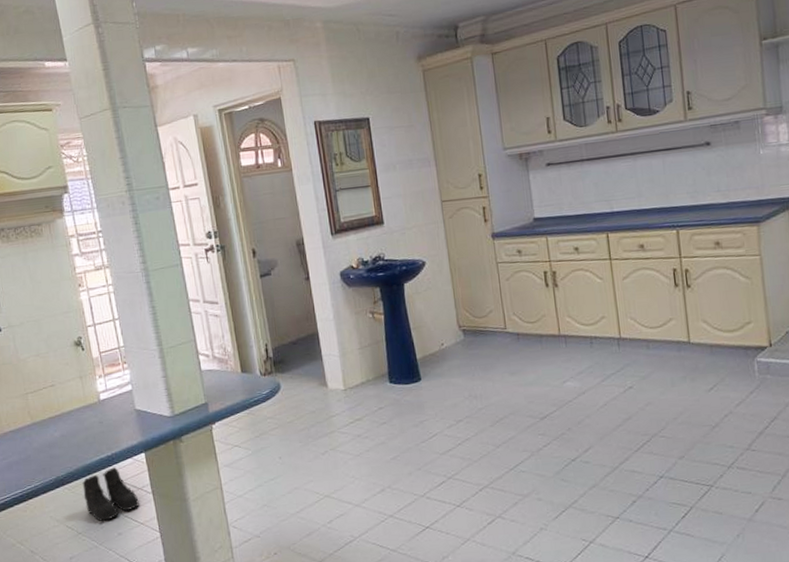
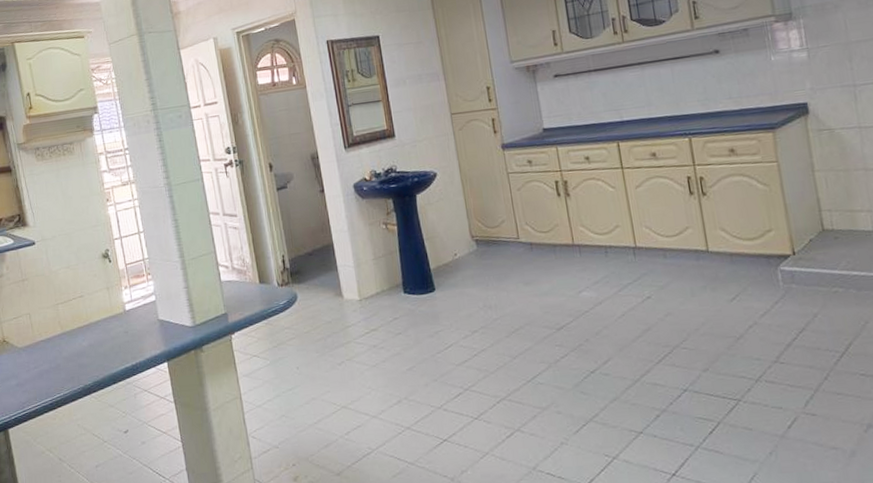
boots: present [82,467,140,521] -> none [108,376,162,430]

